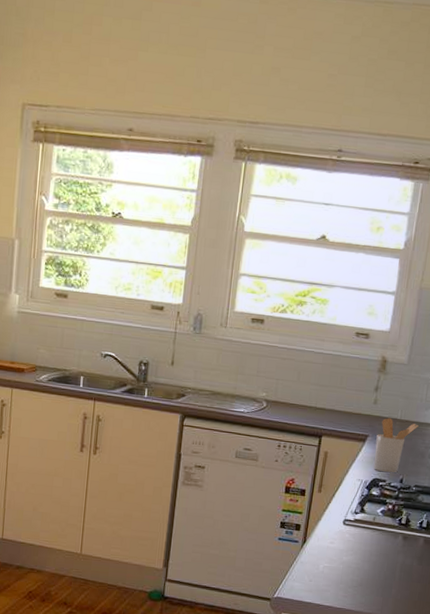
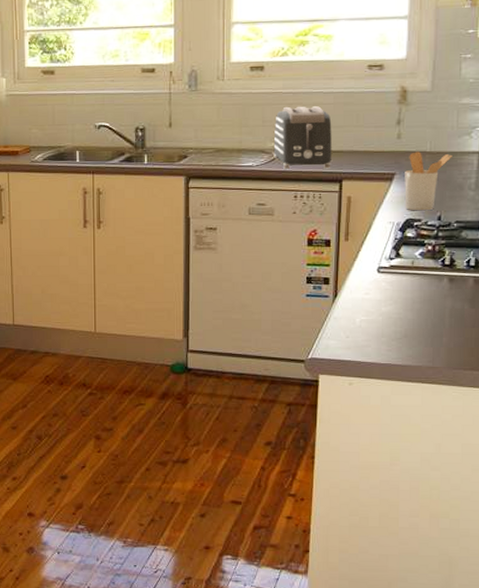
toaster: none [264,360,319,424] -> present [273,106,332,169]

